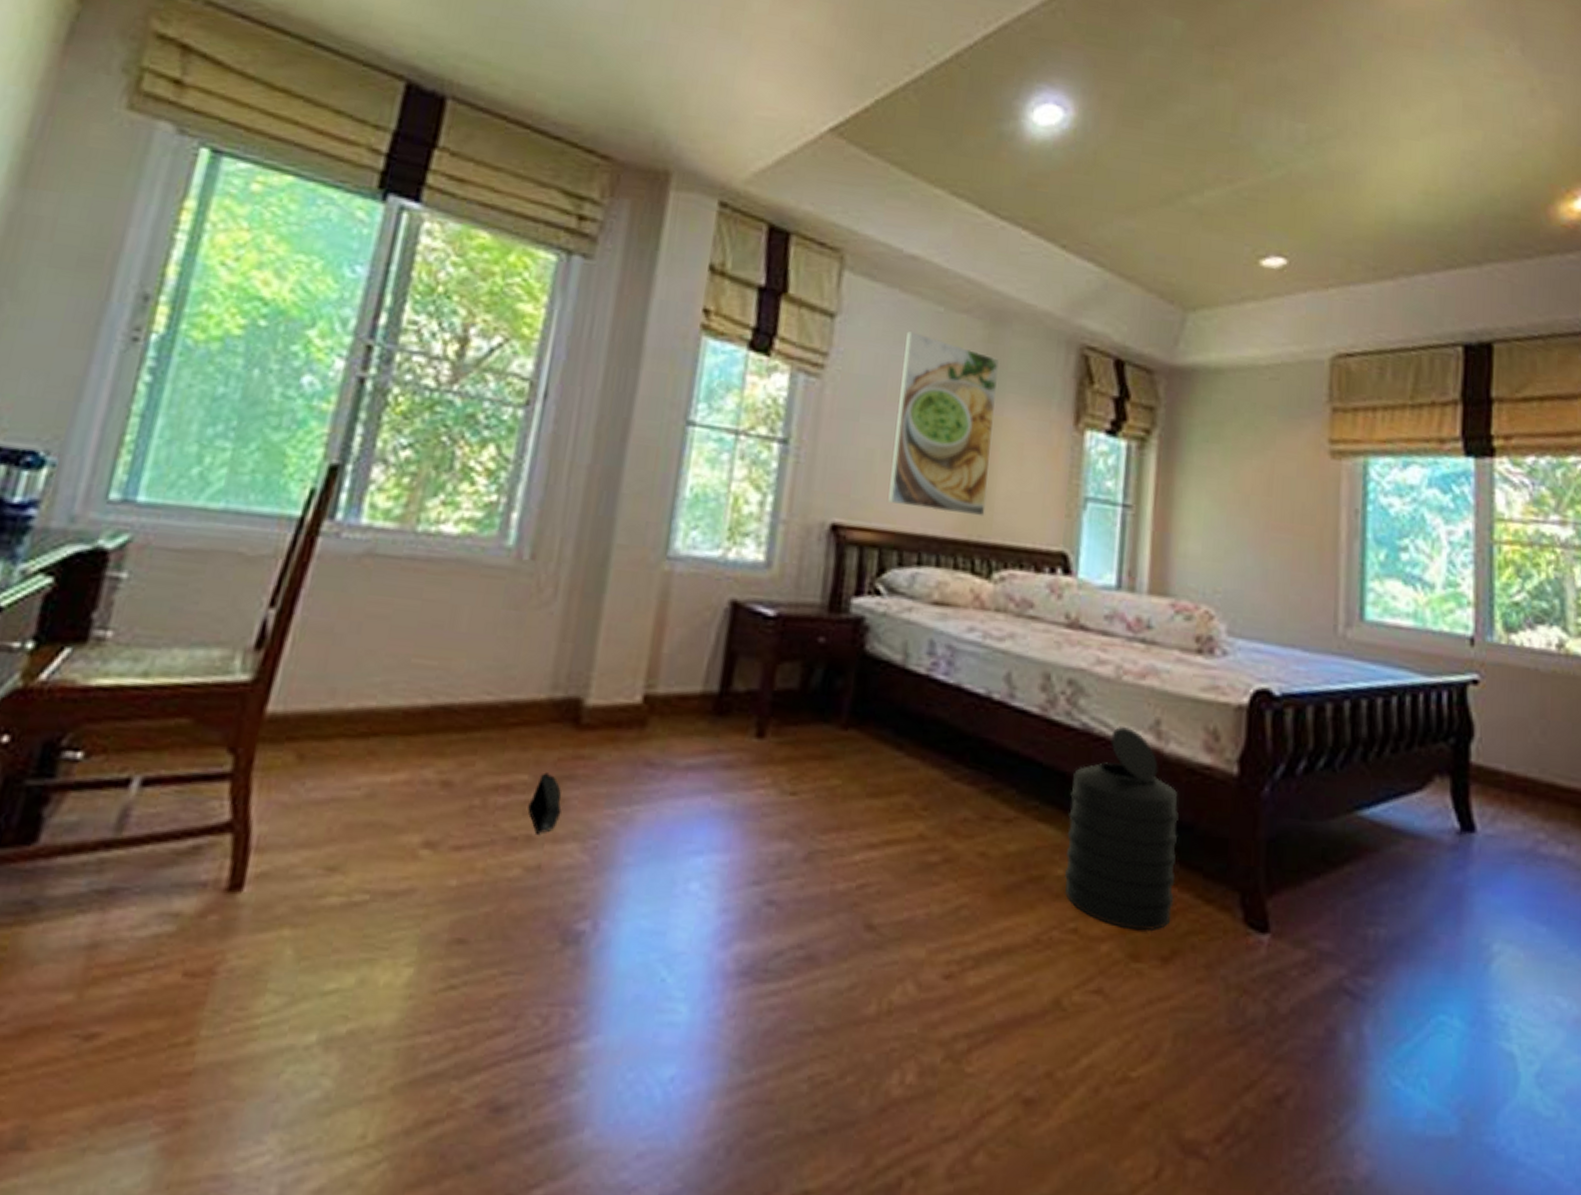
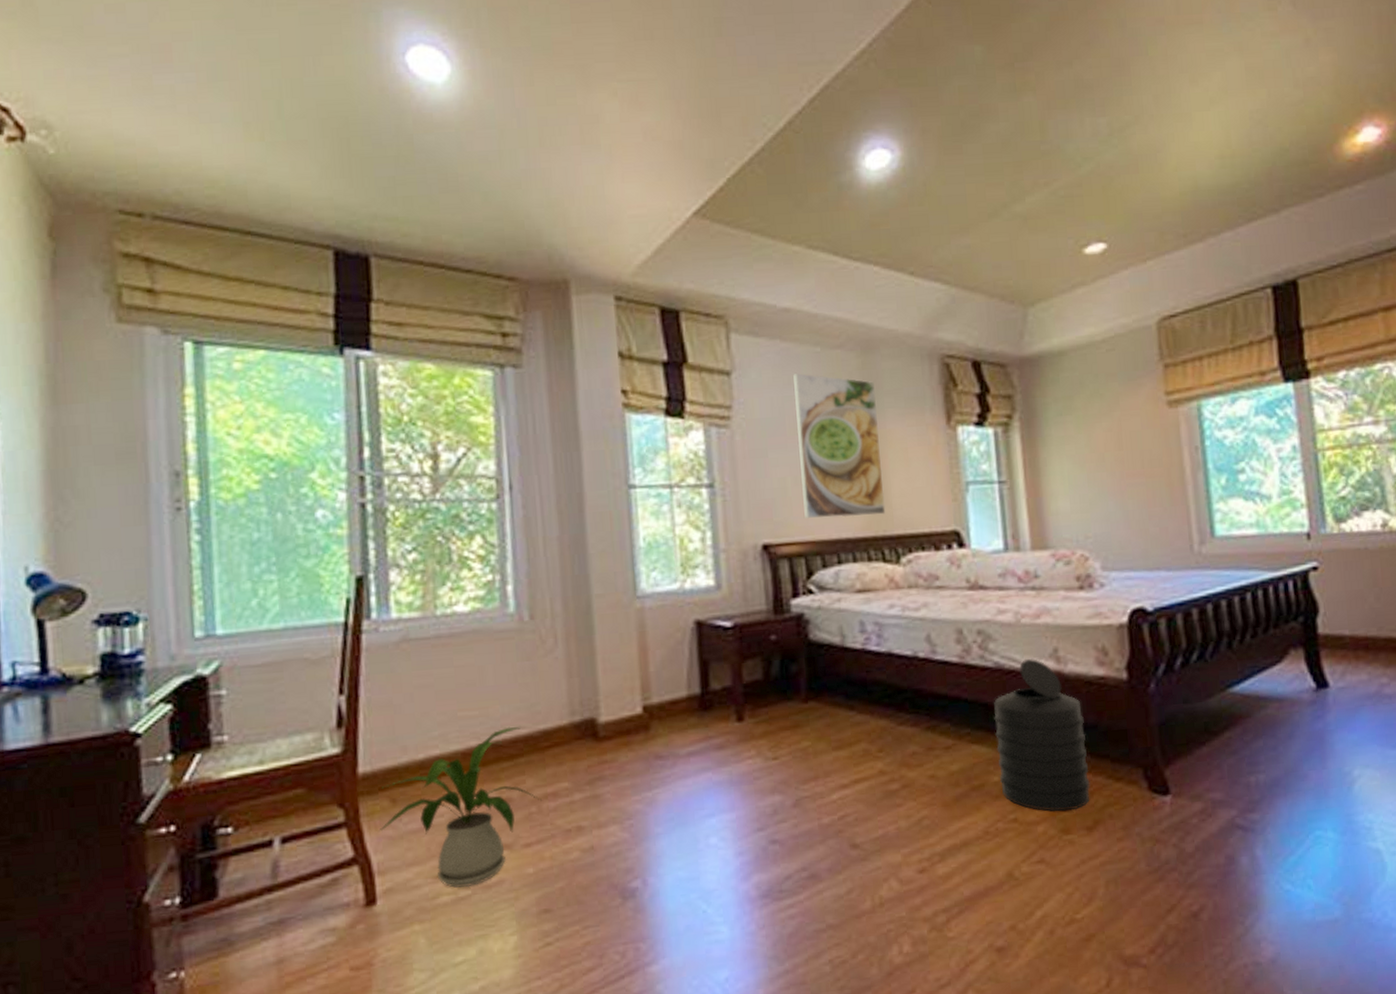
house plant: none [271,688,491,891] -> present [379,726,543,888]
gun holster: present [528,772,562,834] -> none [573,778,600,824]

